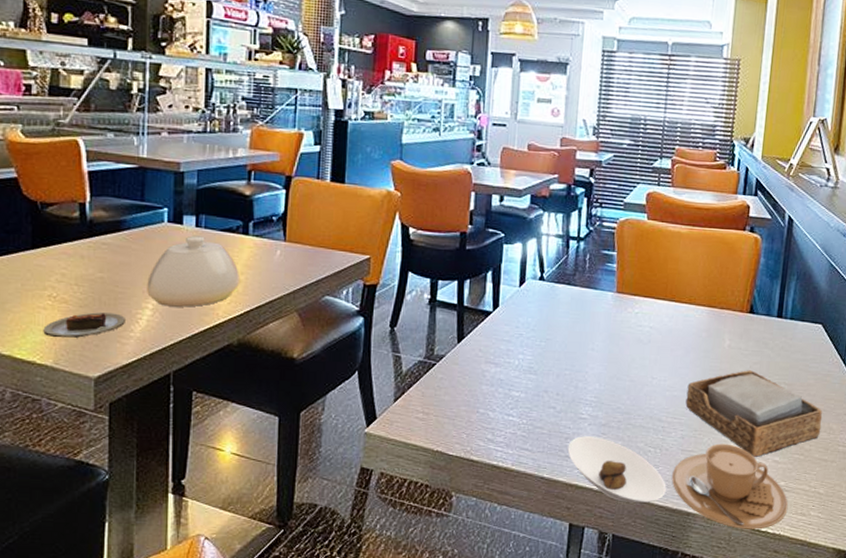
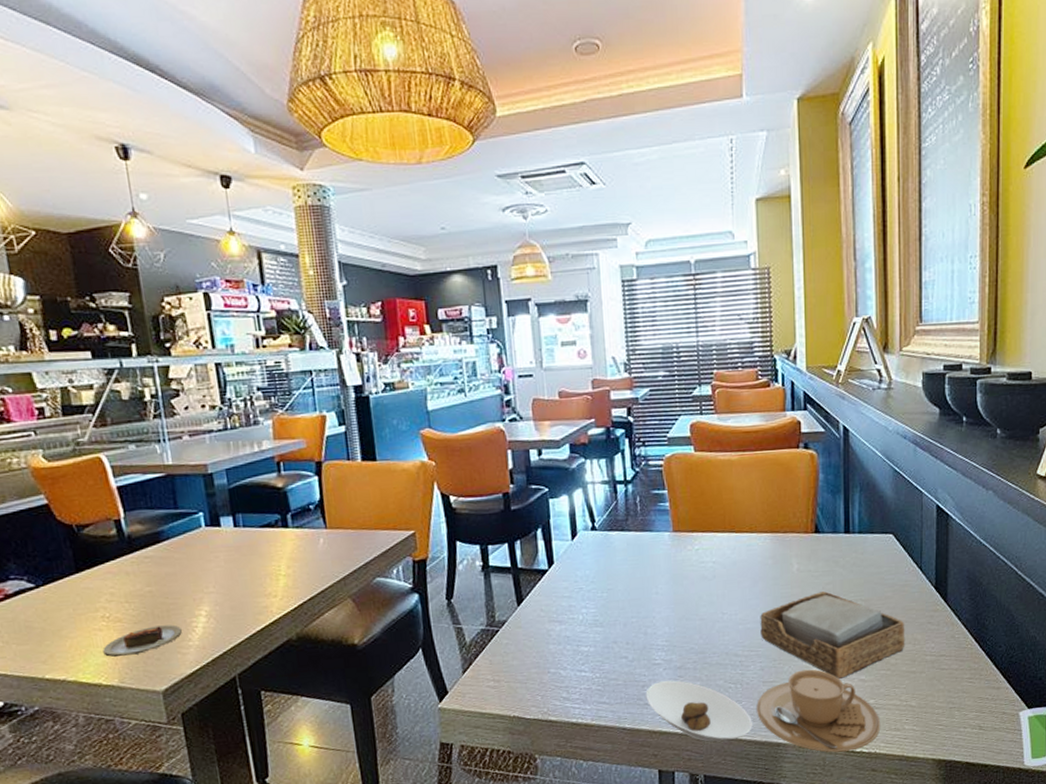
sugar bowl: present [146,235,241,307] -> none [195,535,289,611]

